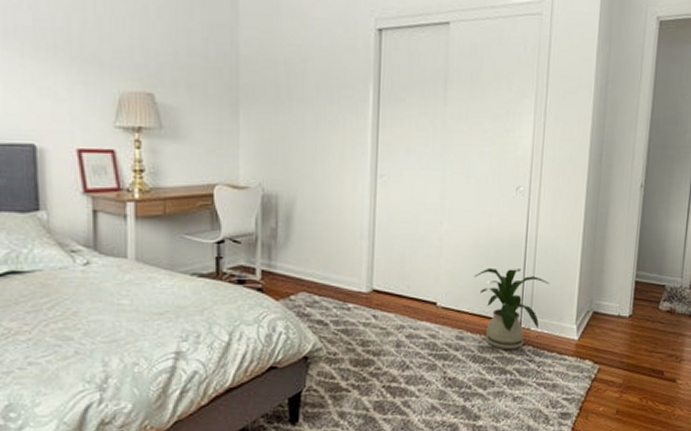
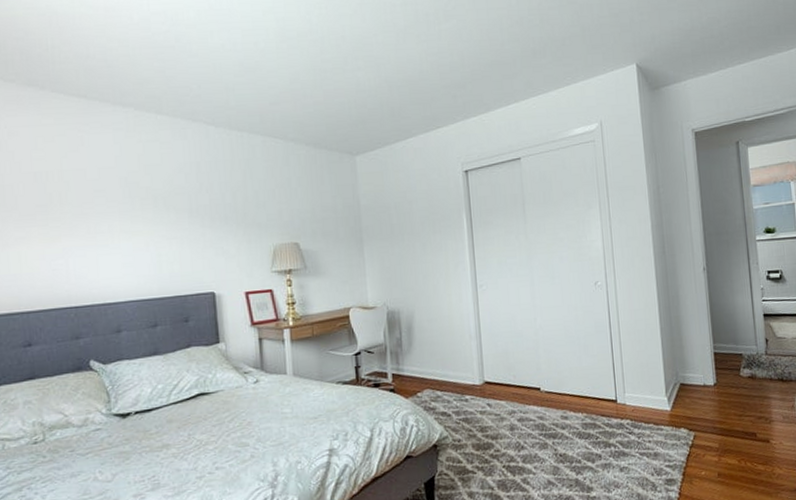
house plant: present [474,267,550,350] -> none [569,352,637,426]

